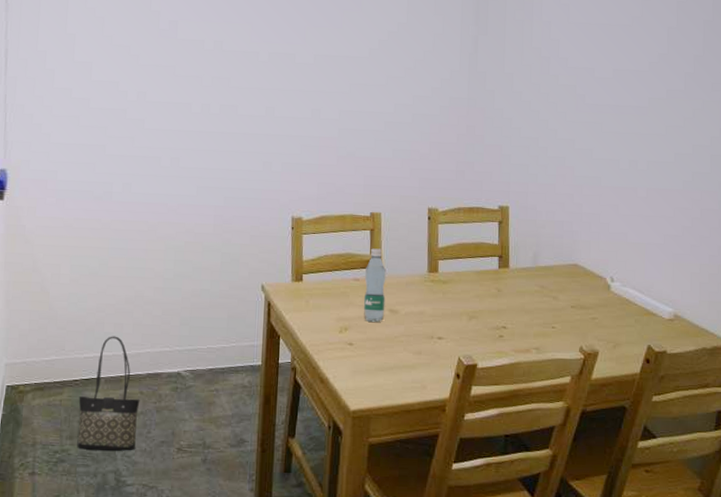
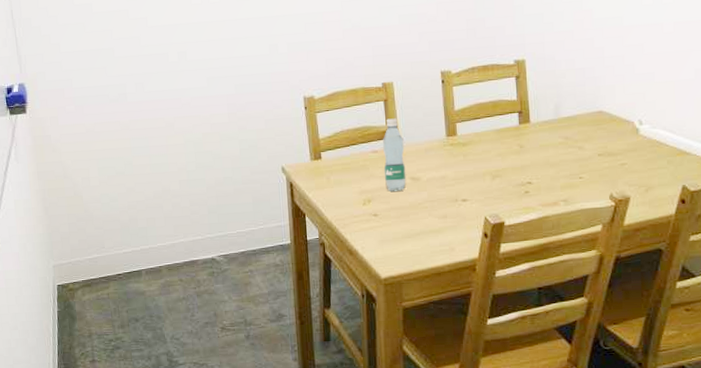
tote bag: present [77,336,140,451] -> none [124,230,182,336]

